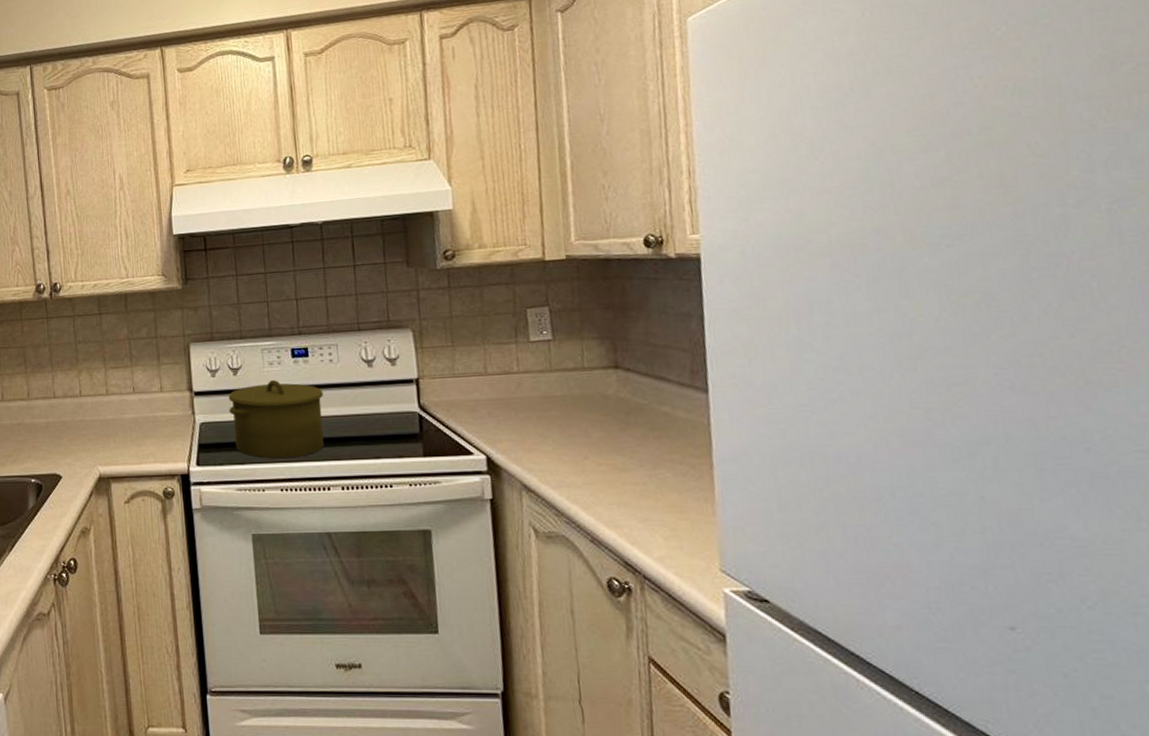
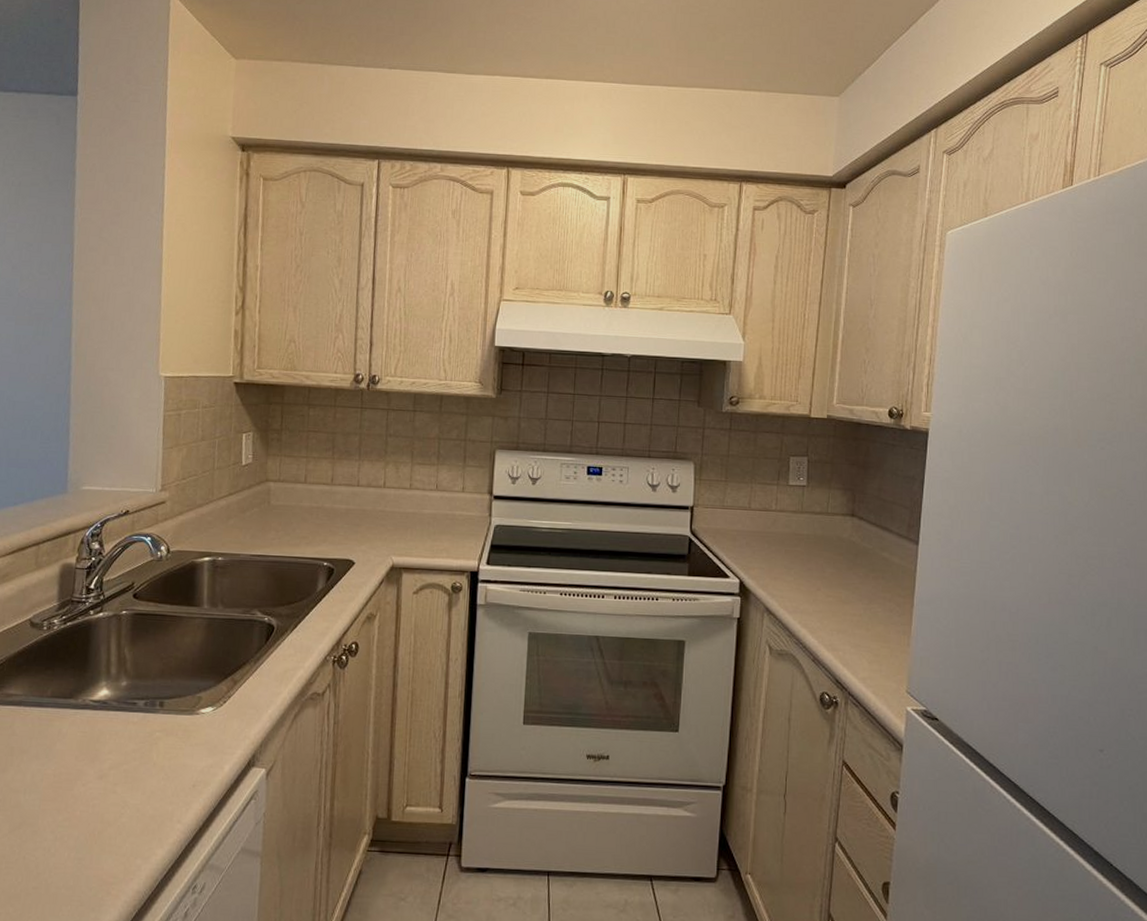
cooking pot: present [228,380,324,459] -> none [523,493,610,566]

